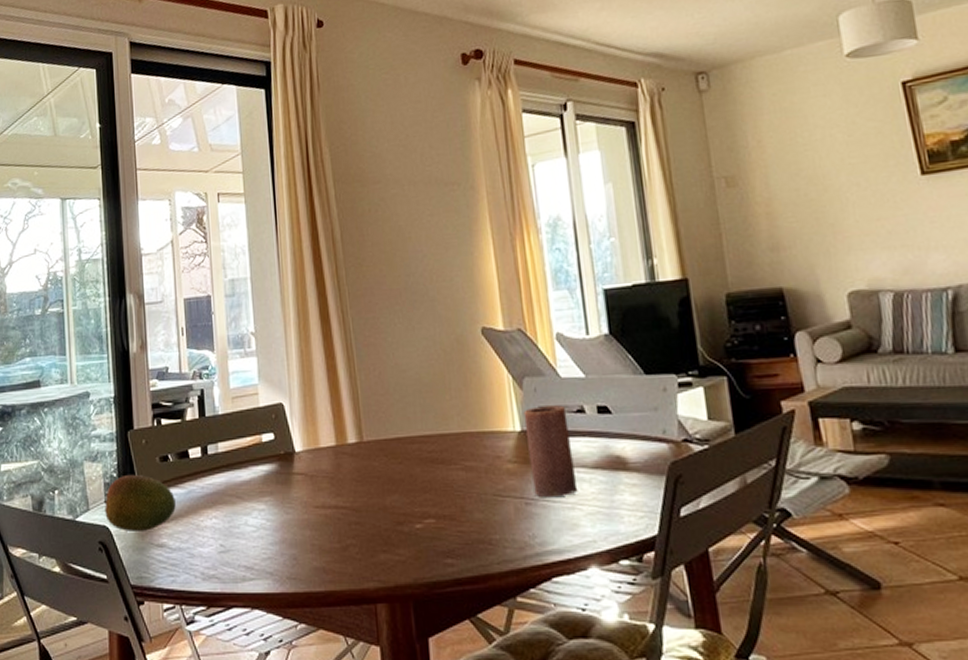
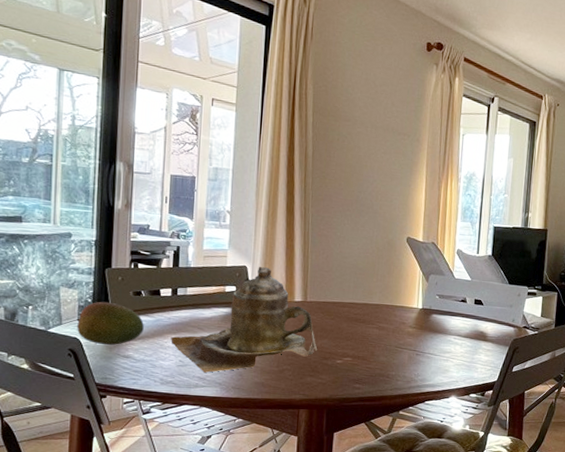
teapot: none [207,401,388,559] -> present [171,267,318,373]
candle: present [523,405,578,498] -> none [423,294,455,353]

